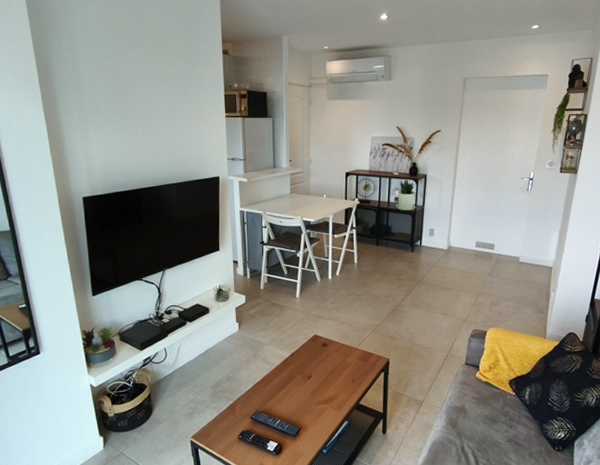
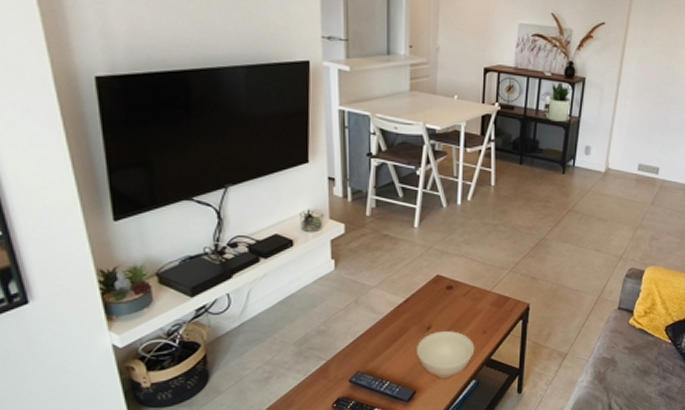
bowl: none [301,379,346,419] -> present [417,330,475,379]

